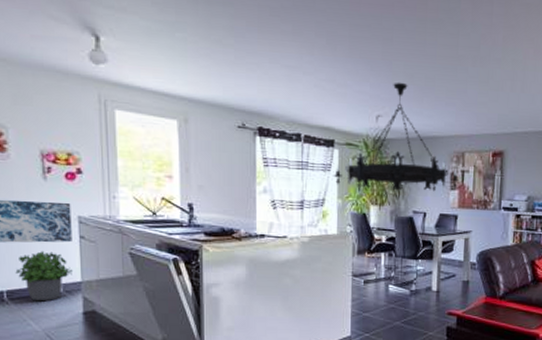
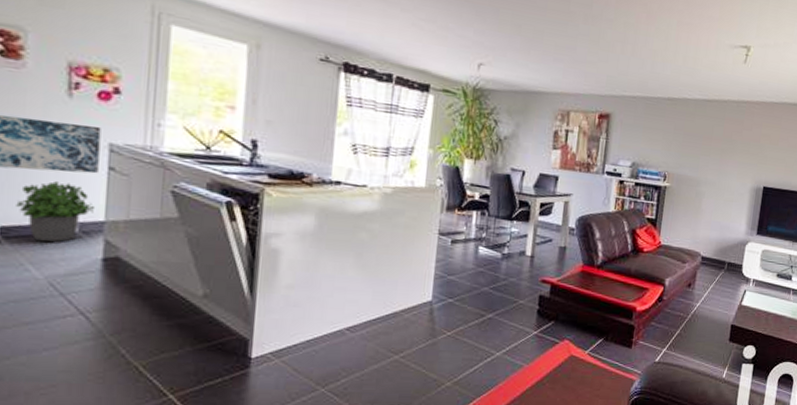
chandelier: present [333,82,460,192] -> none [425,31,563,150]

